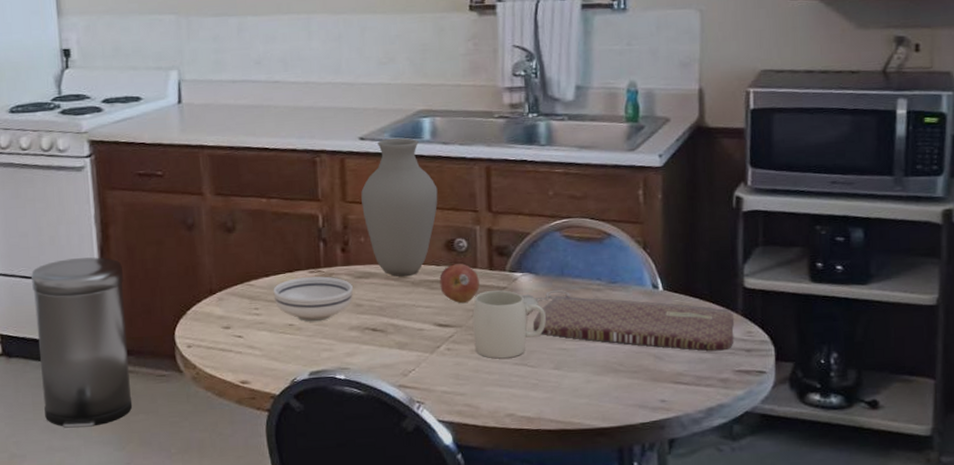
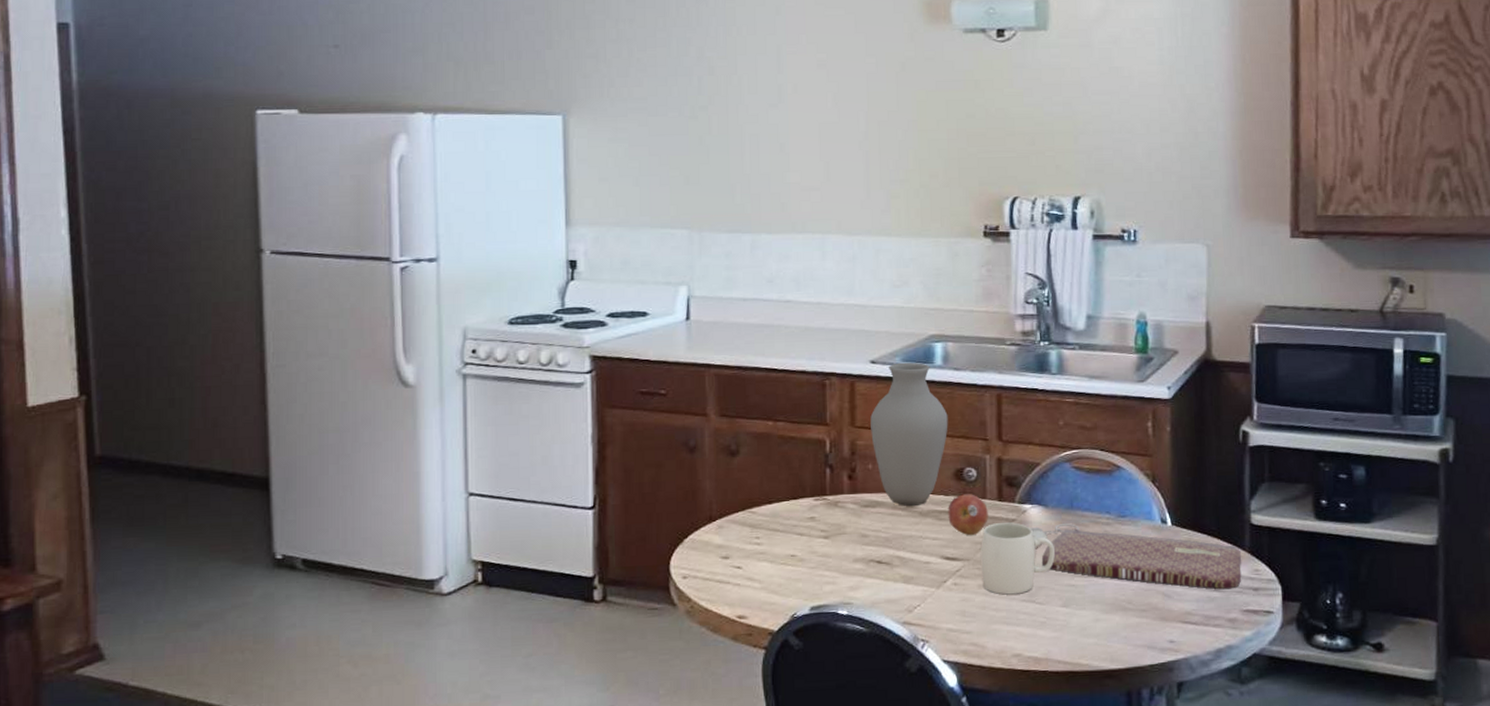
pedal bin: present [31,257,132,428] -> none [520,479,620,666]
bowl: present [273,276,354,322] -> none [776,504,860,553]

